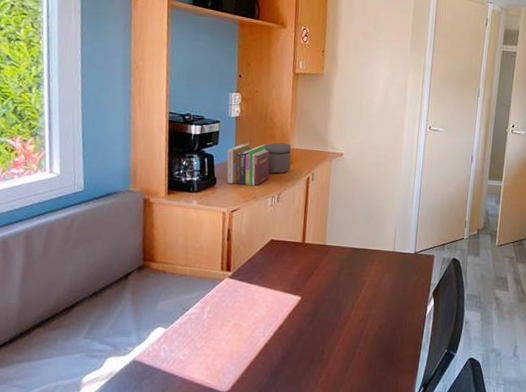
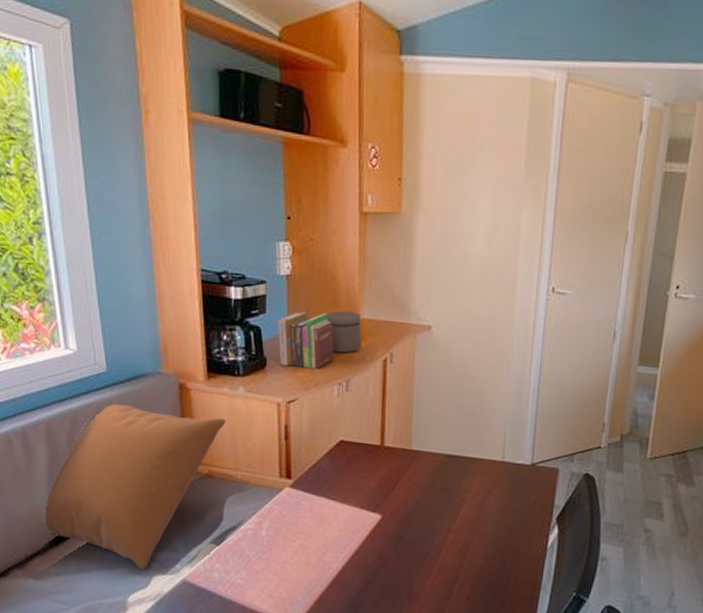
cushion: none [15,214,180,353] -> present [46,401,226,569]

